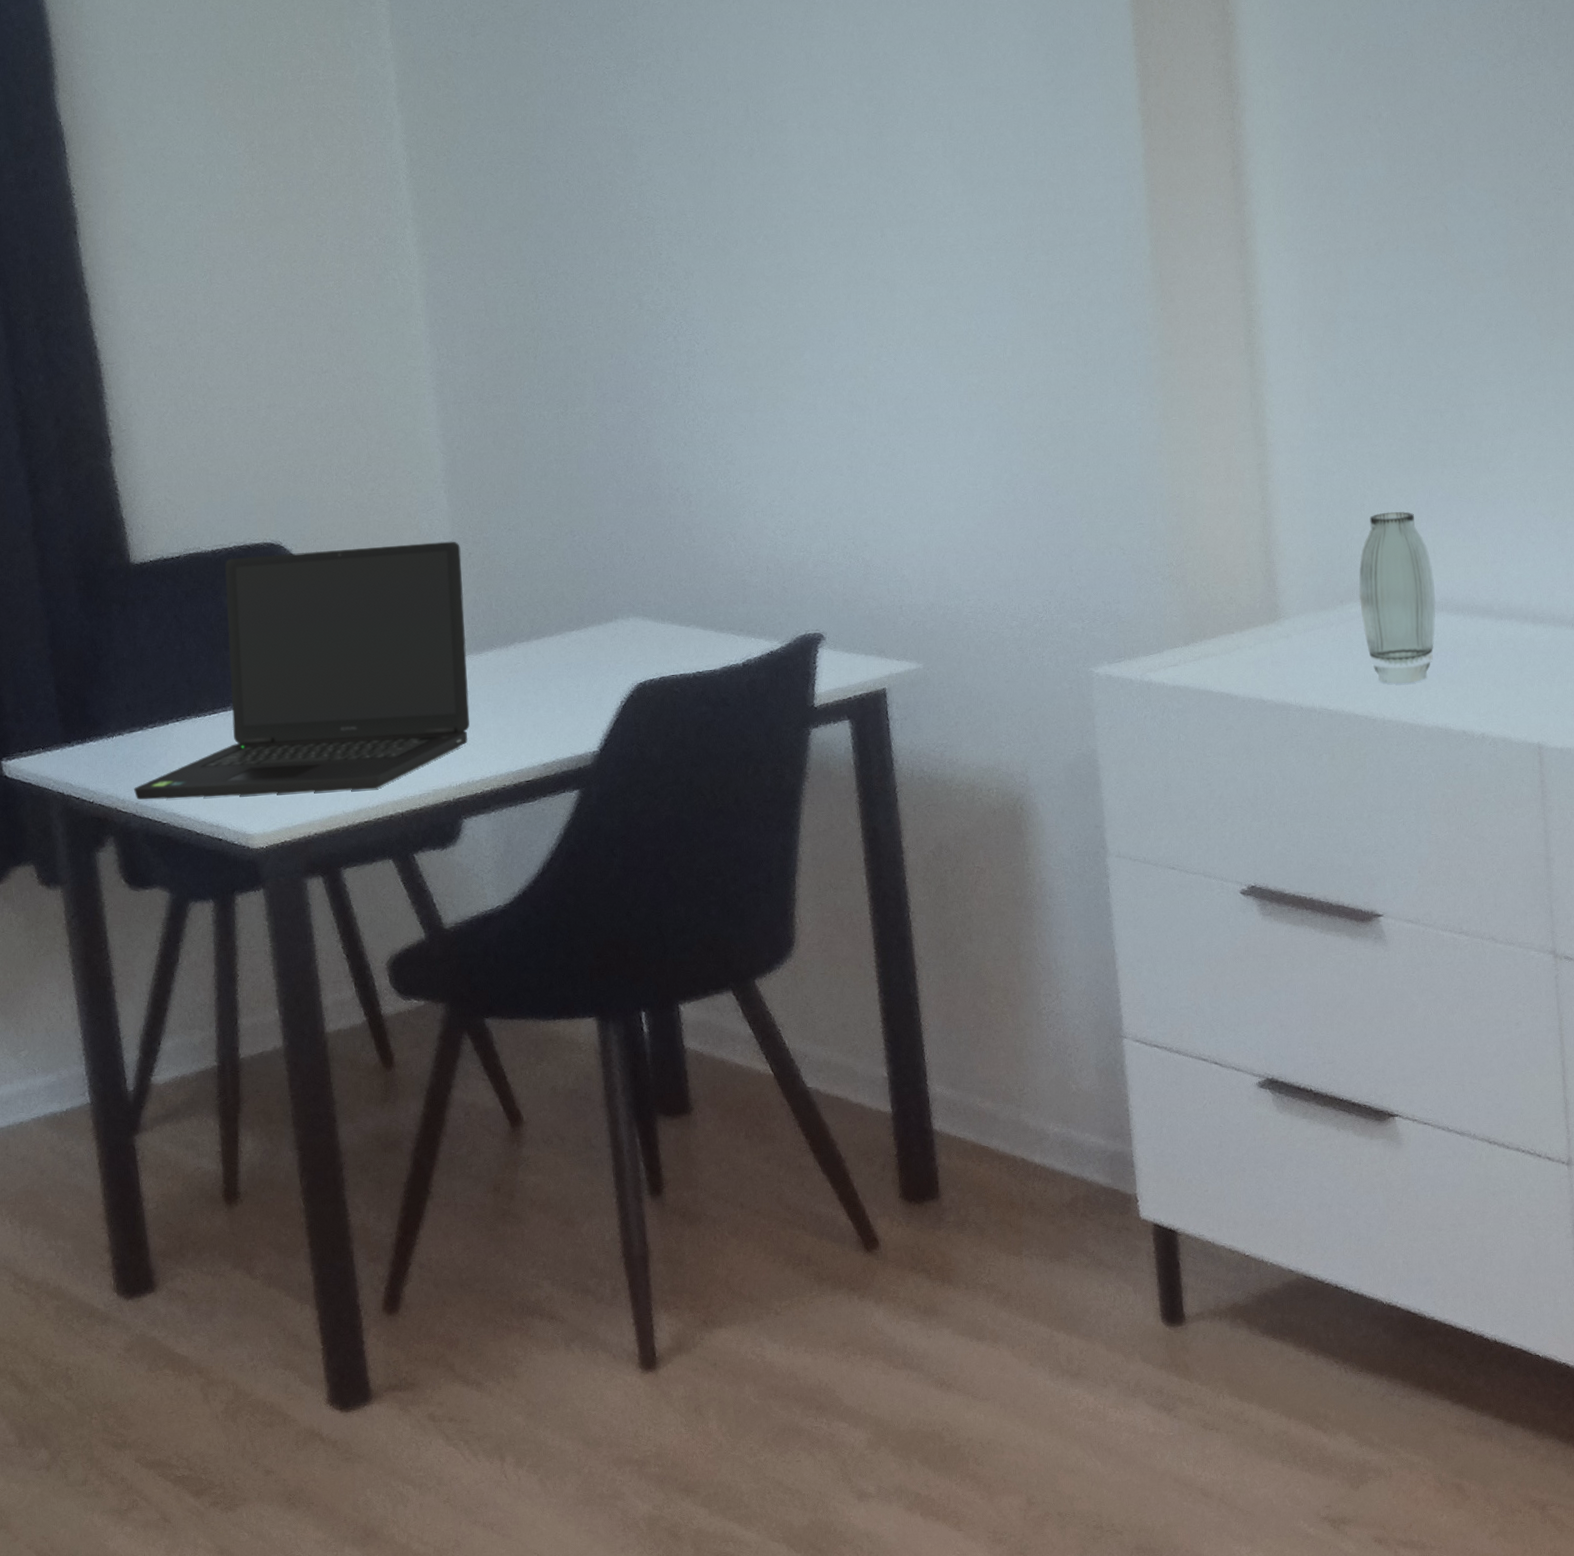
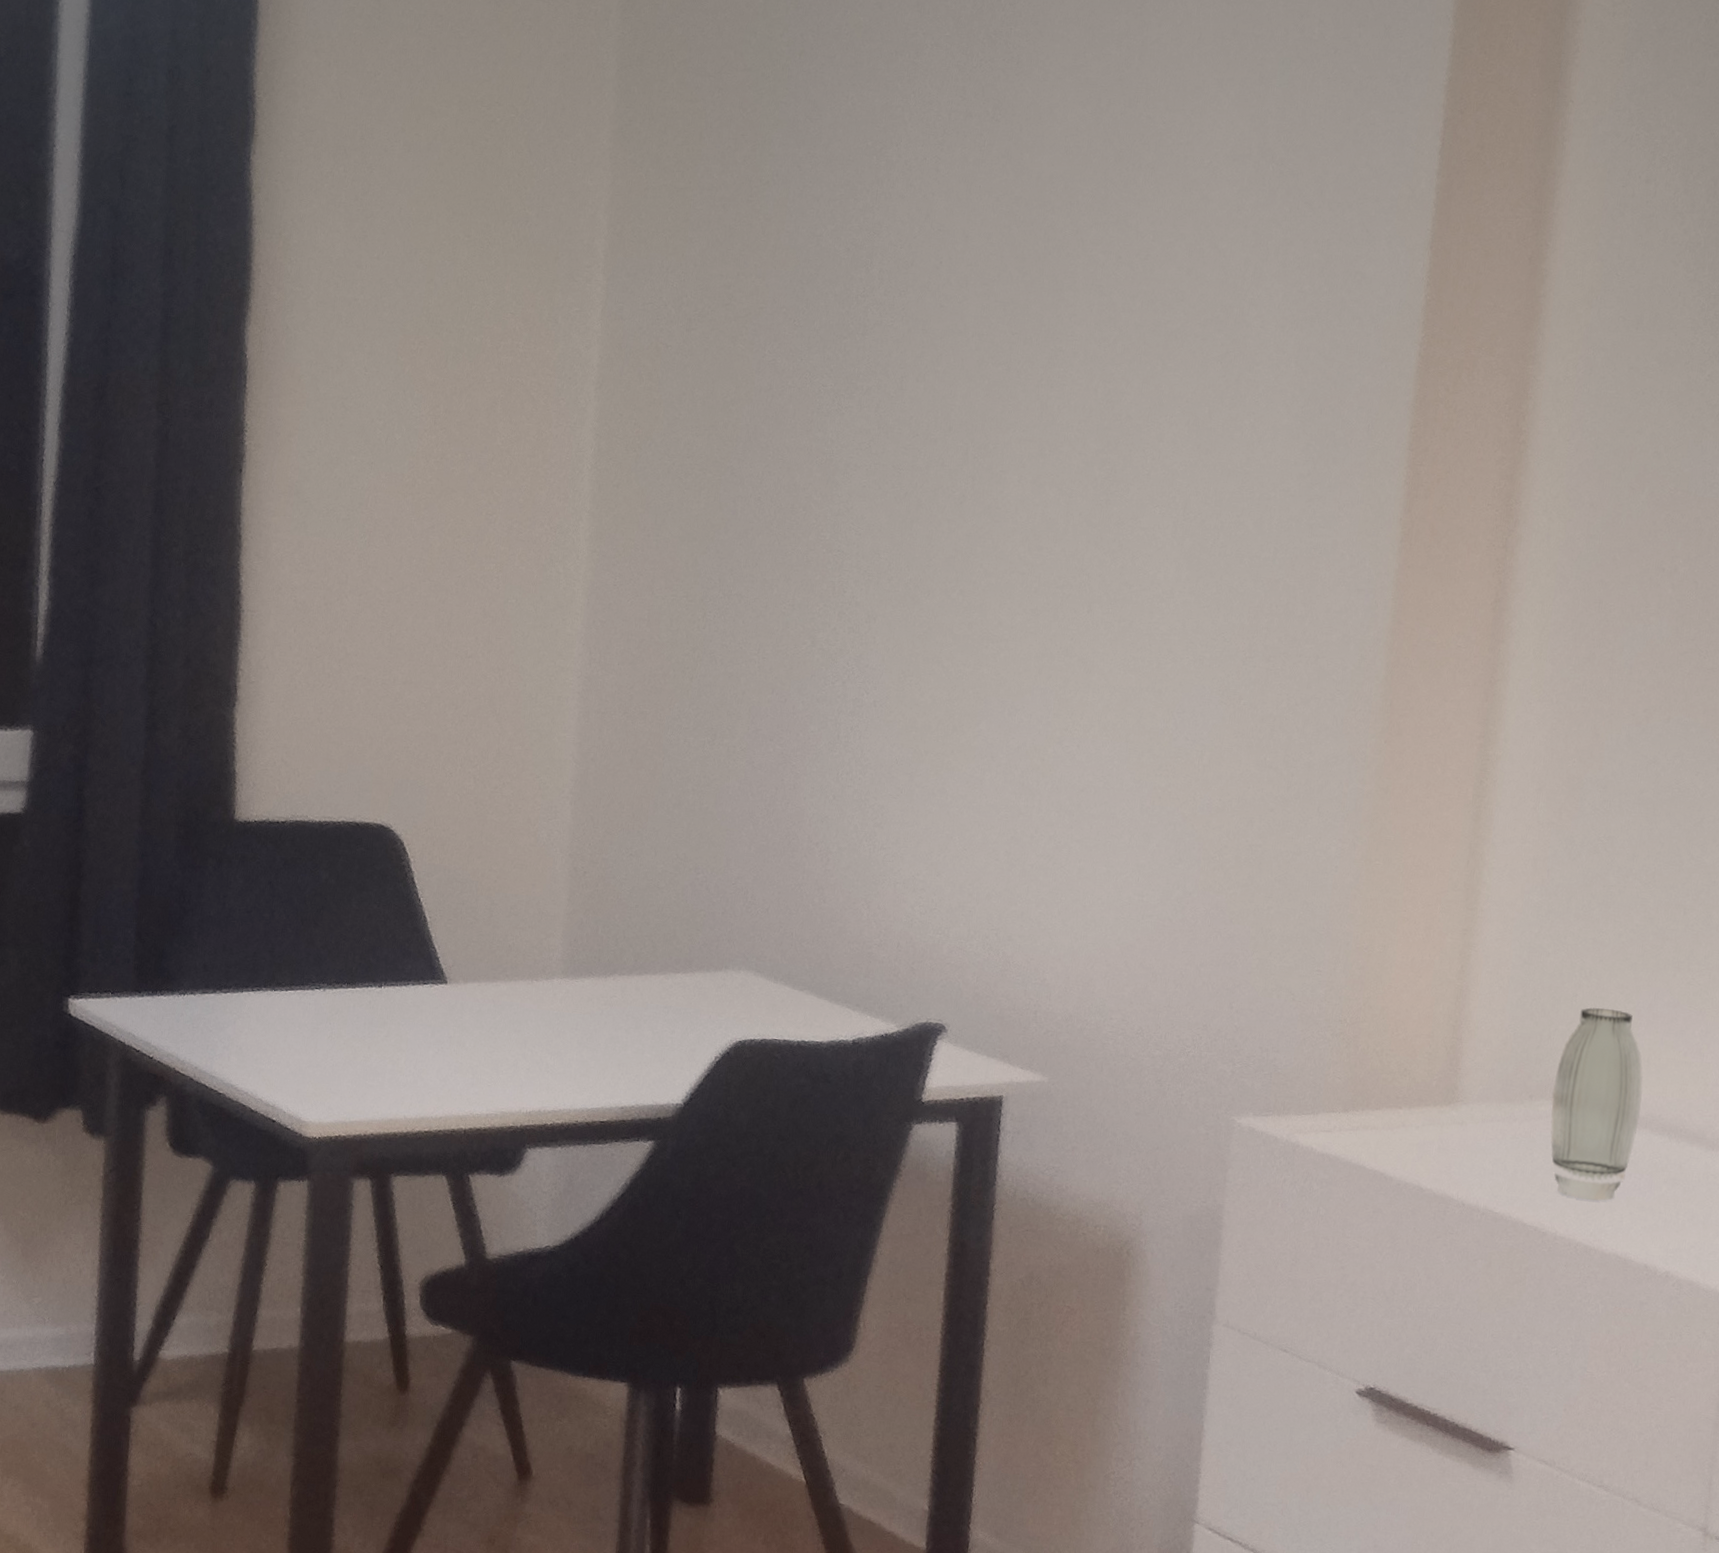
laptop: present [134,541,470,800] -> none [195,833,576,1099]

